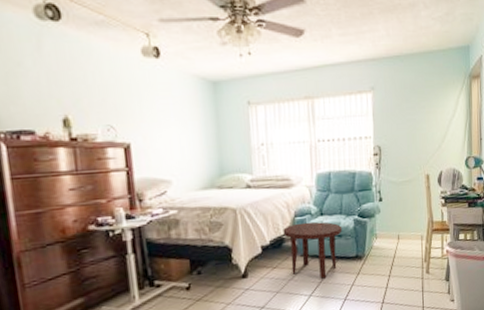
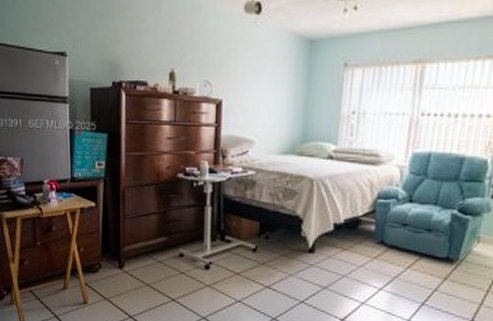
side table: present [283,221,343,279] -> none [361,206,435,274]

